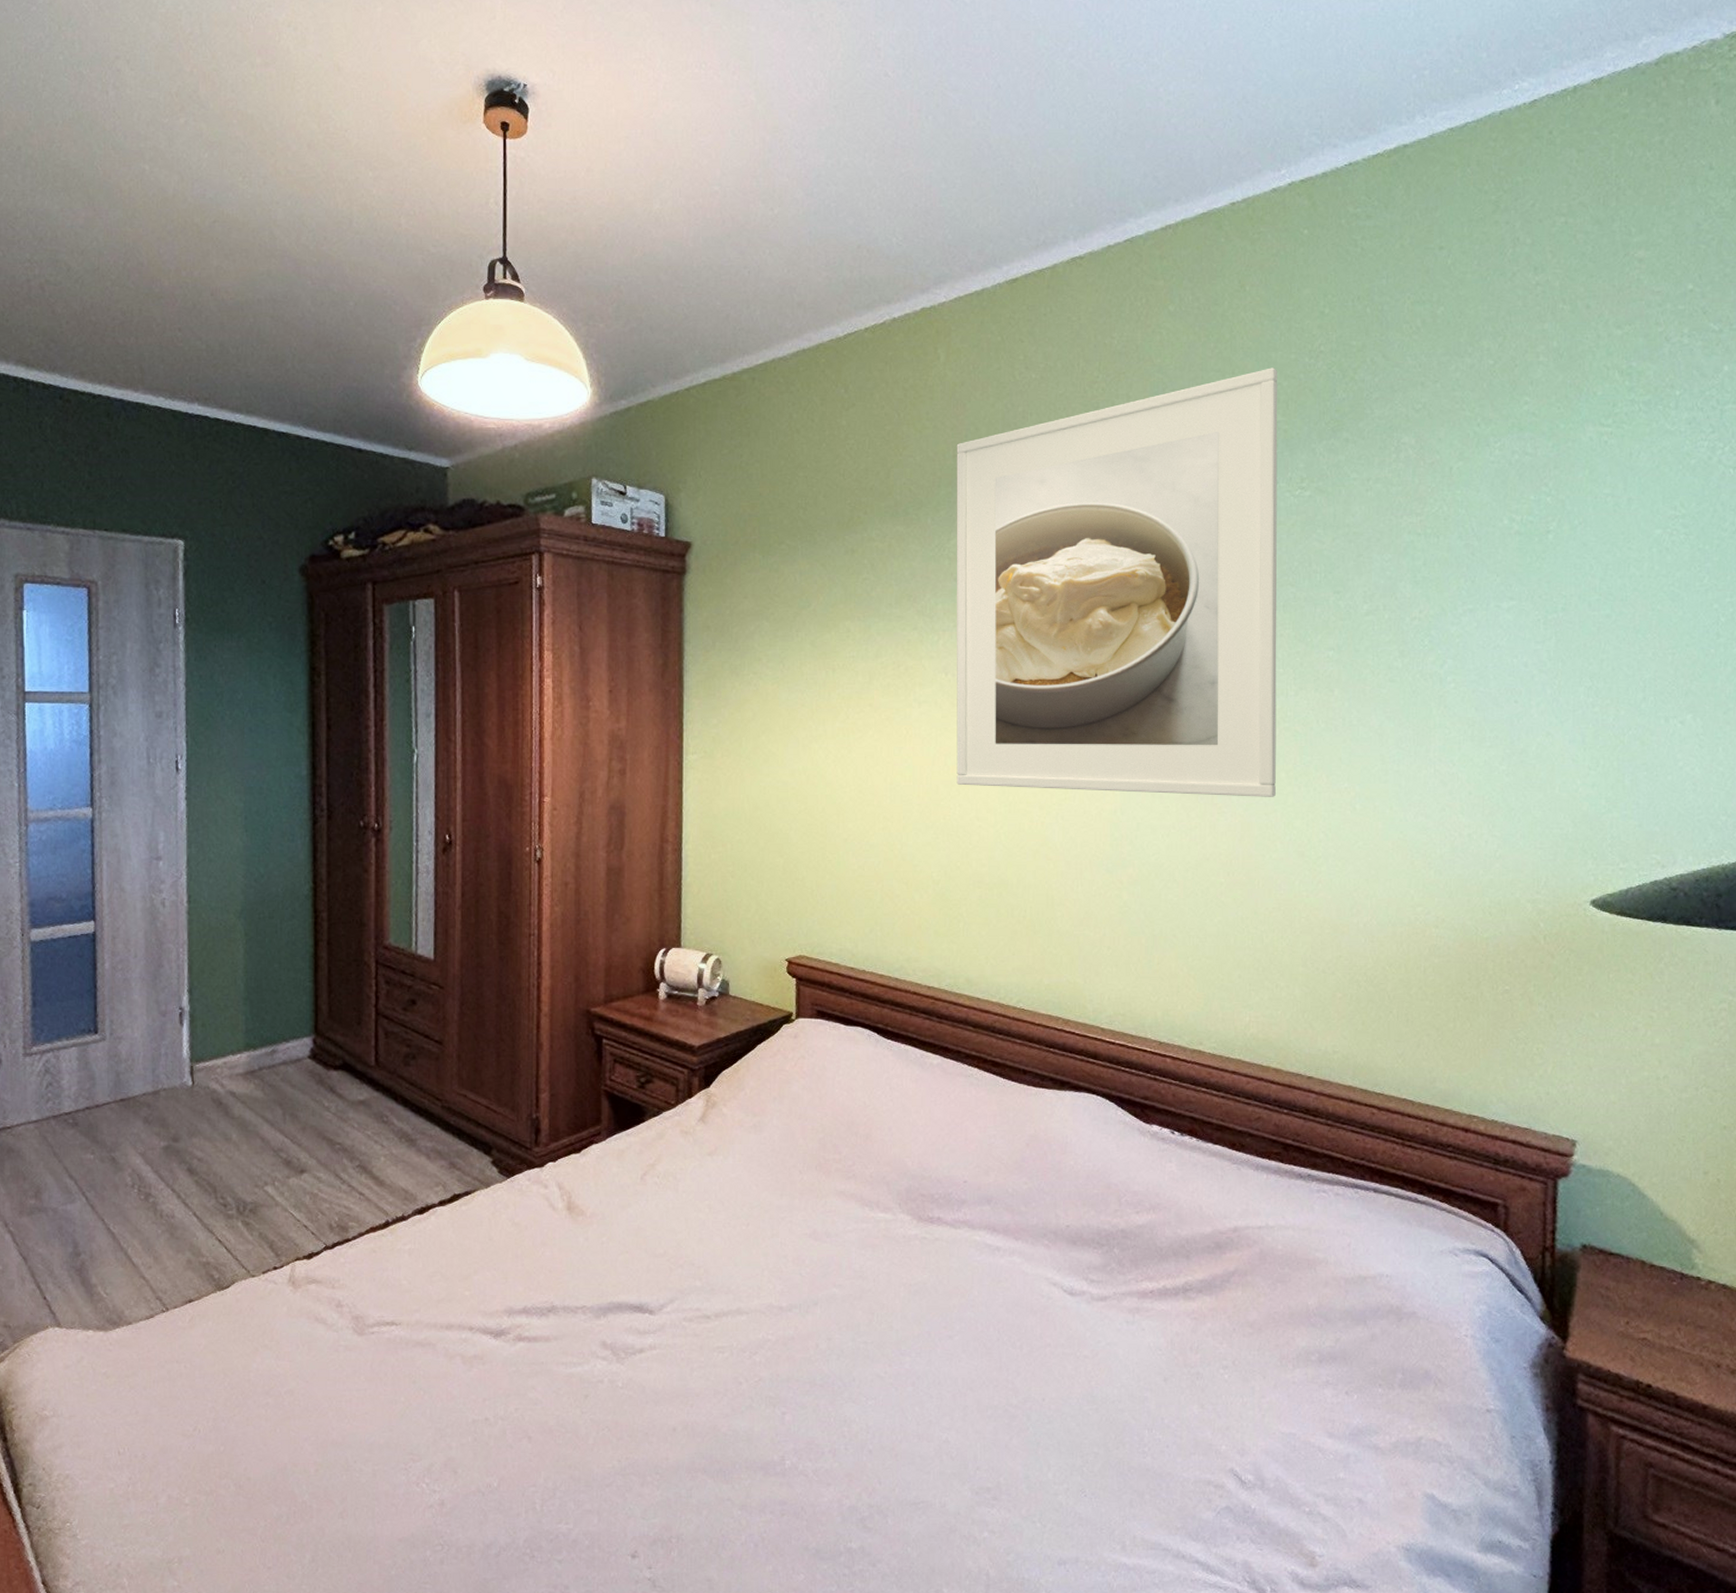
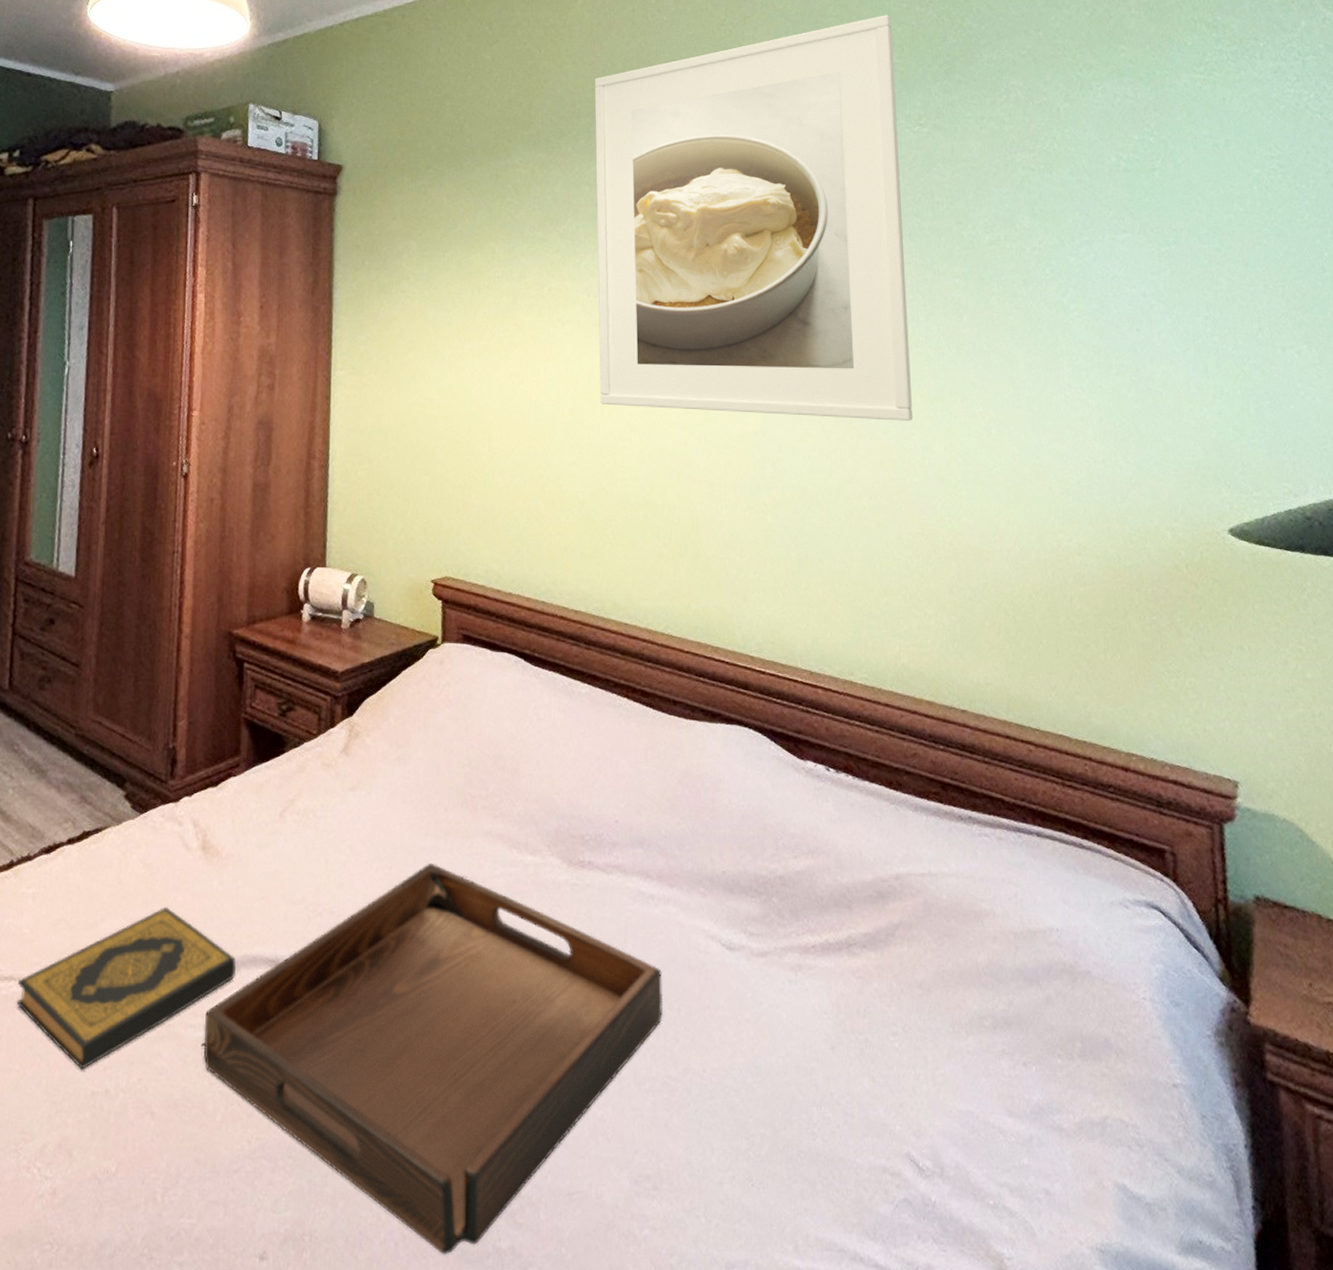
hardback book: none [399,1261,604,1401] -> present [16,907,237,1069]
serving tray: none [574,1219,1007,1554] -> present [203,862,664,1255]

